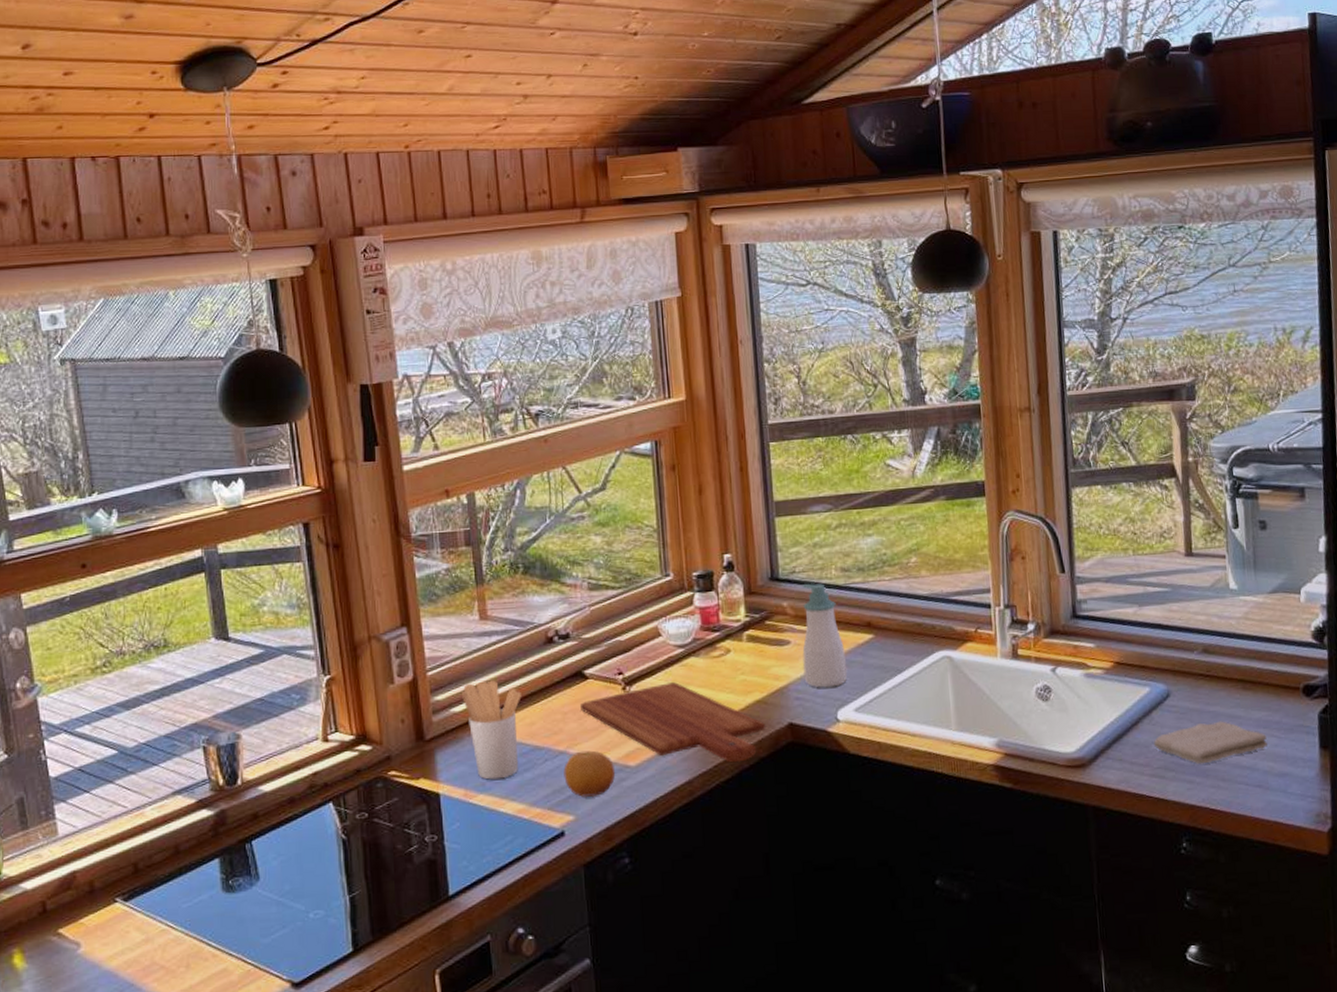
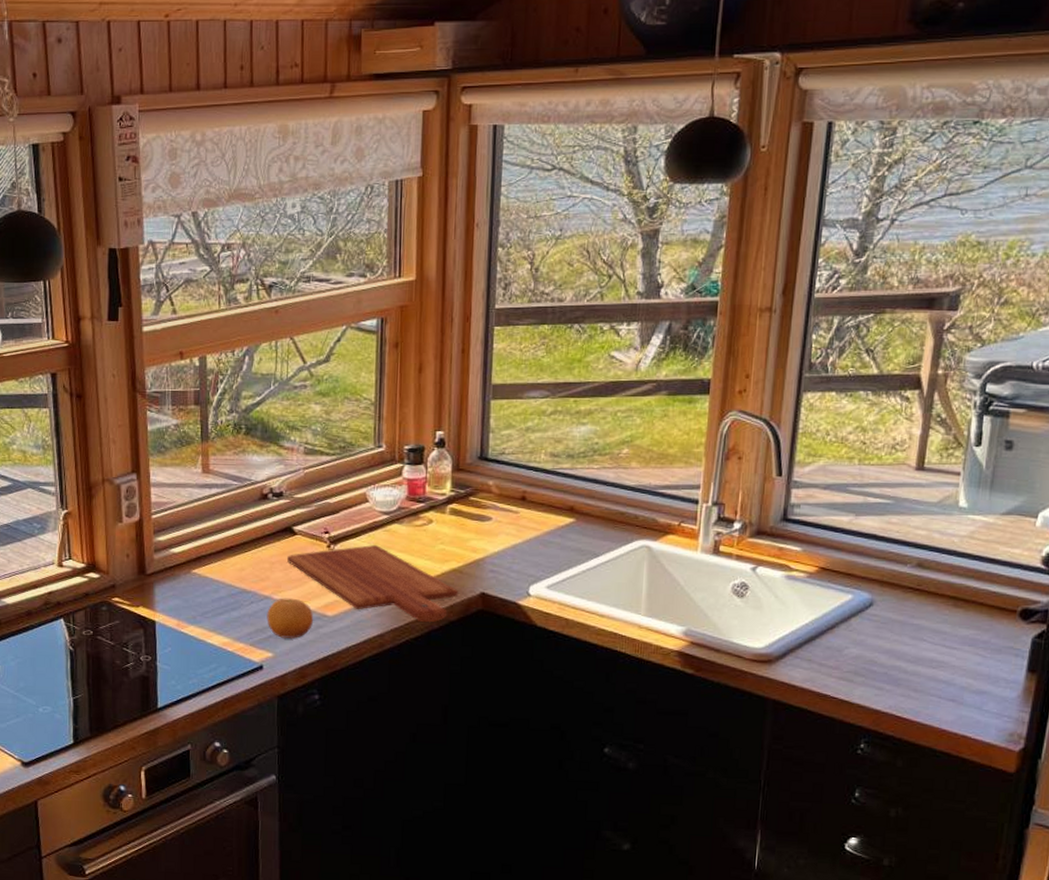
utensil holder: present [462,680,521,780] -> none [181,527,235,614]
soap bottle: present [802,583,848,688] -> none [501,465,545,564]
washcloth: present [1153,721,1267,765] -> none [846,634,970,673]

